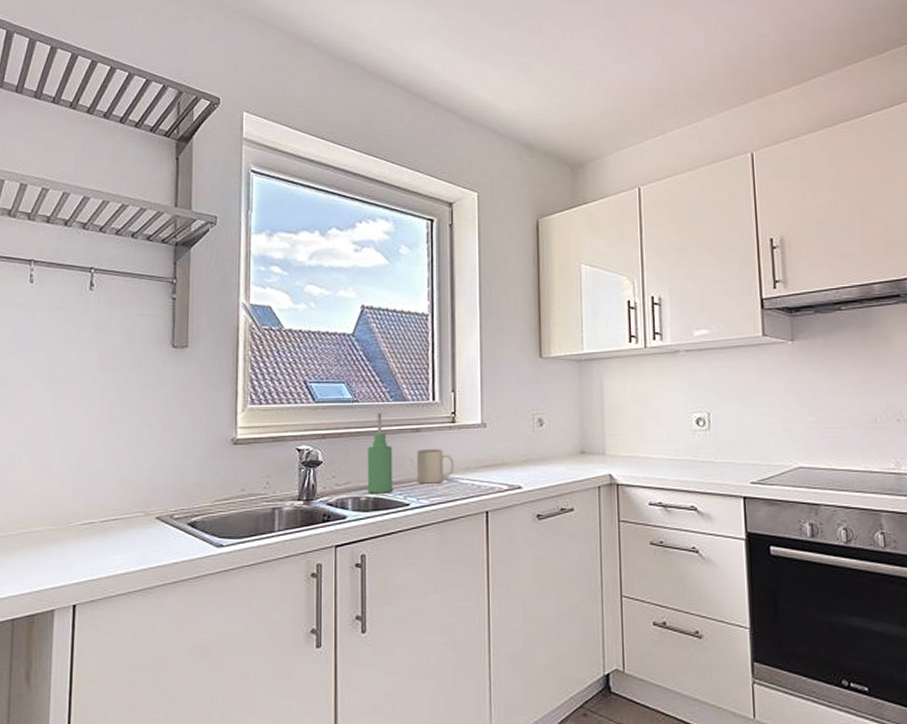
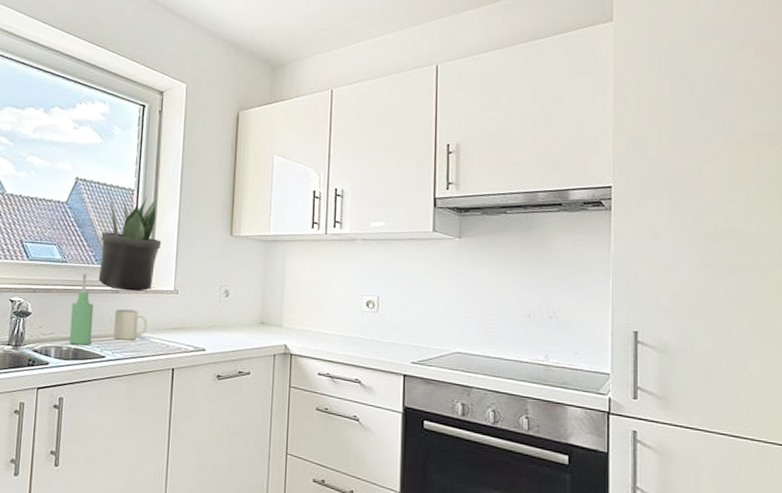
planter: none [395,315,463,428] -> present [98,188,162,292]

